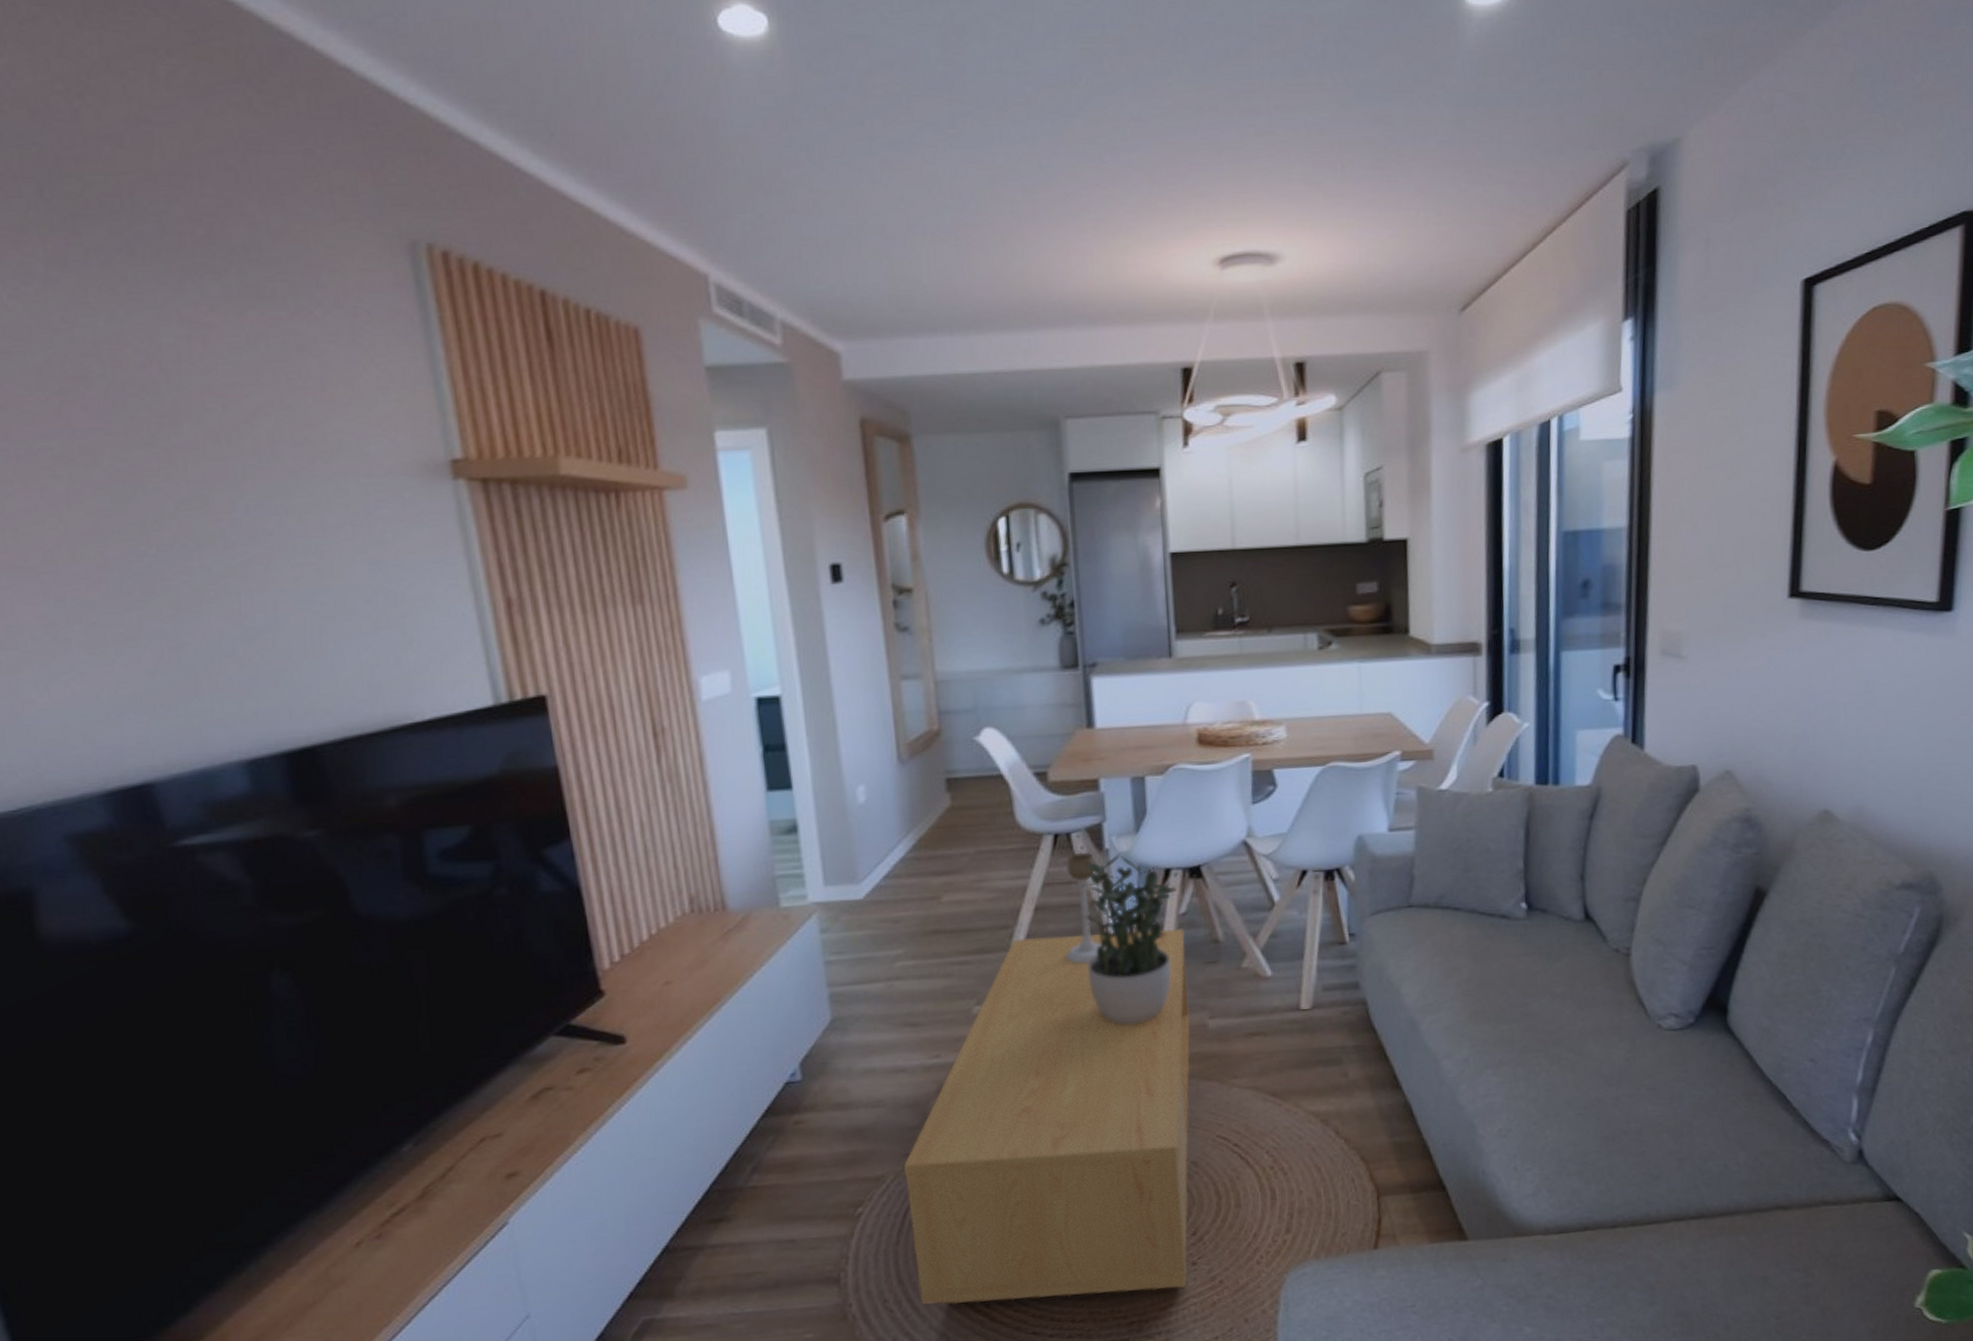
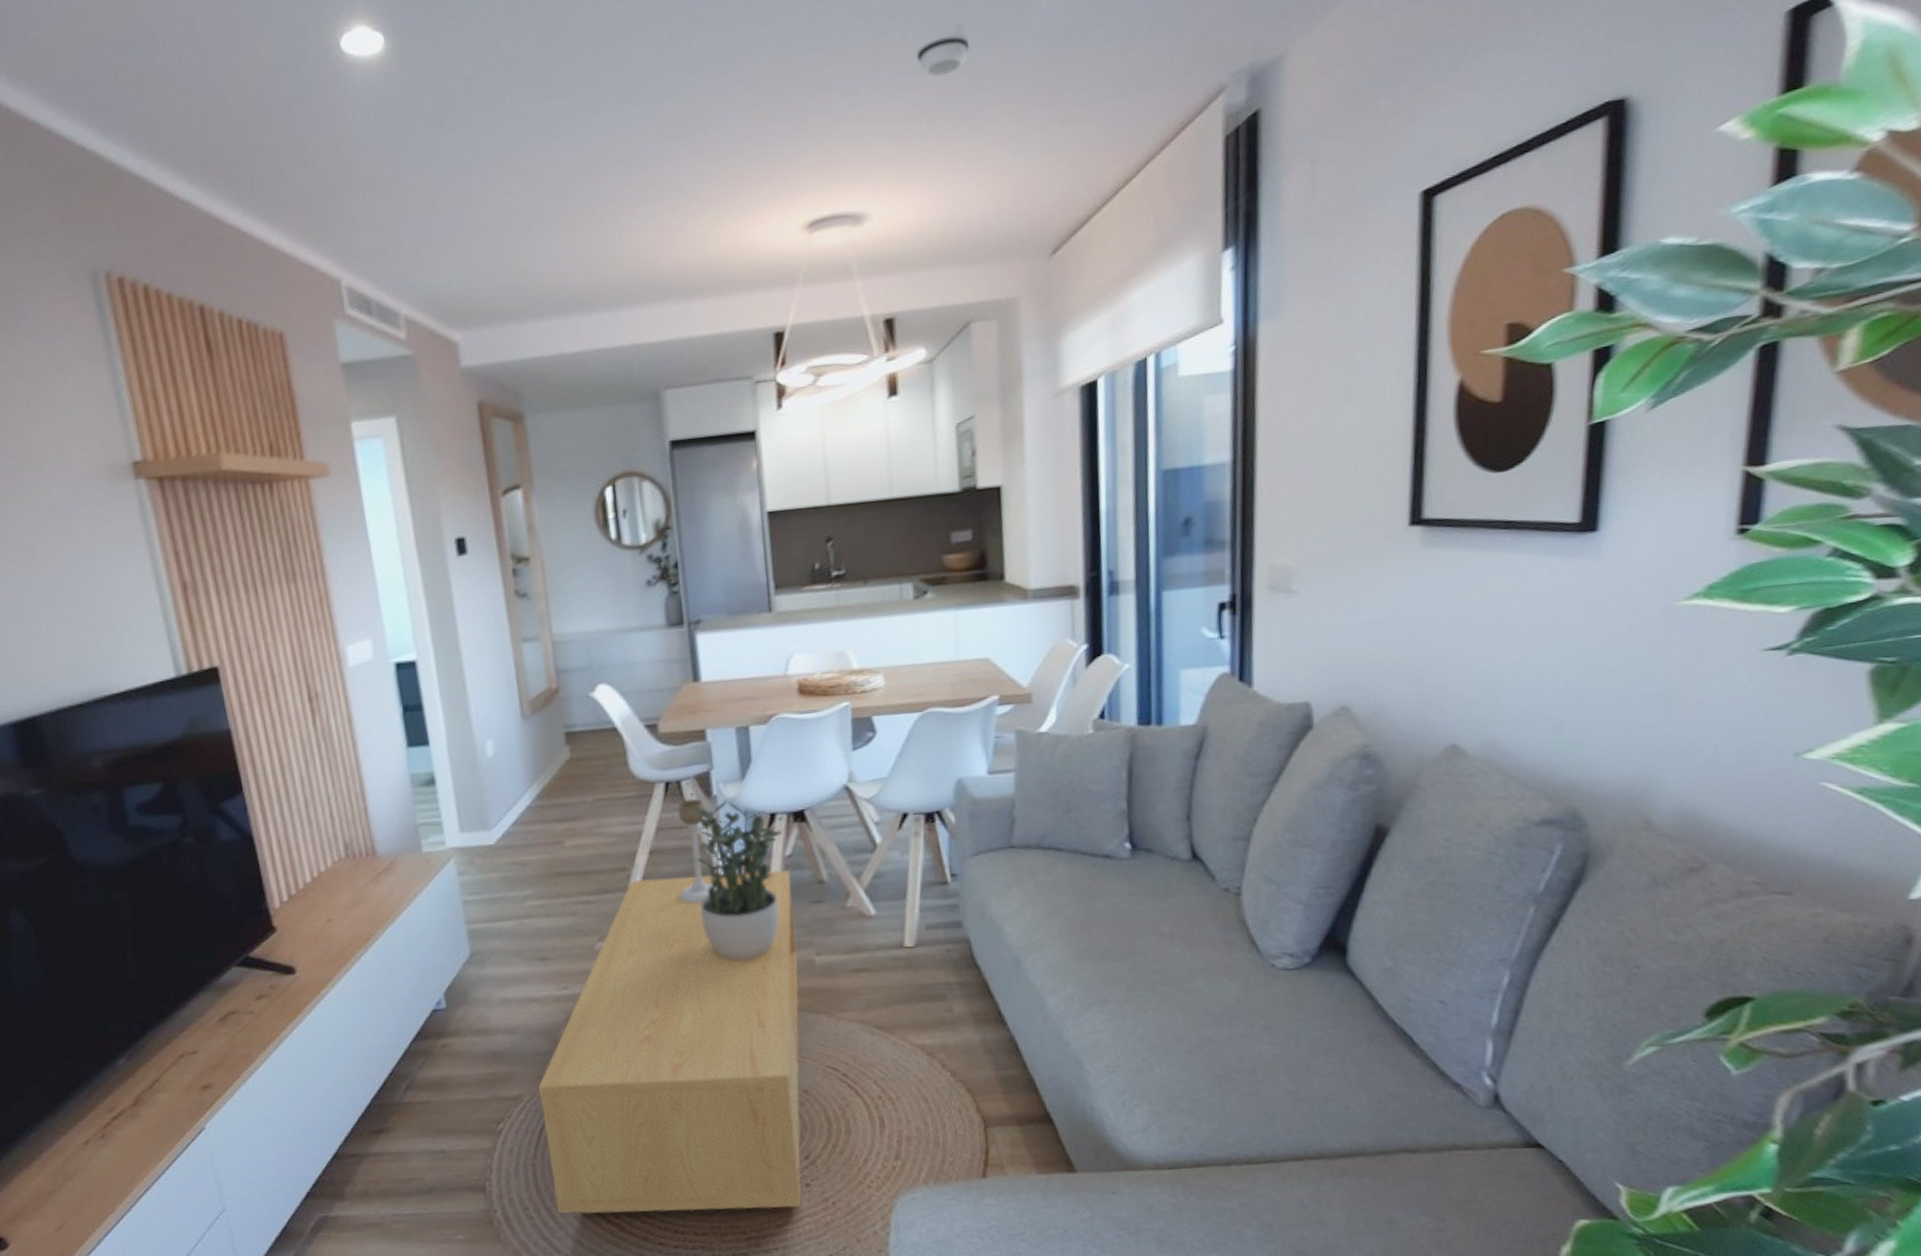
smoke detector: none [1332,71,1386,124] -> present [915,22,970,77]

